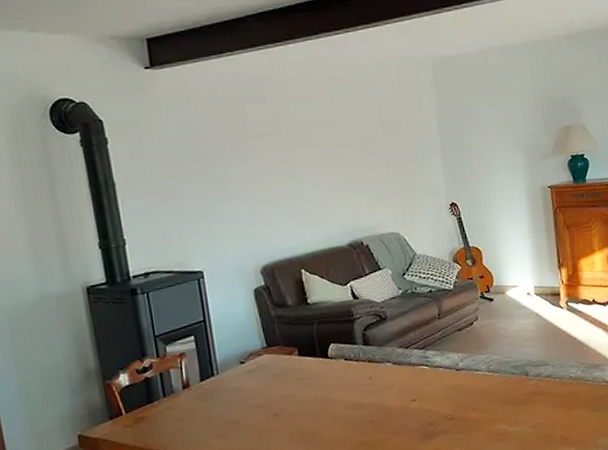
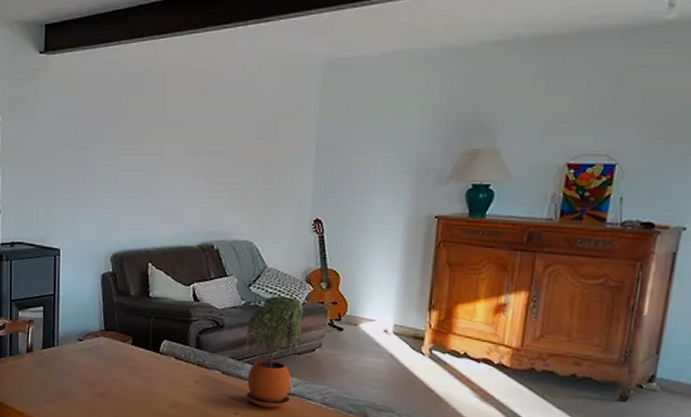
potted plant: none [408,278,461,389] -> present [244,296,305,409]

